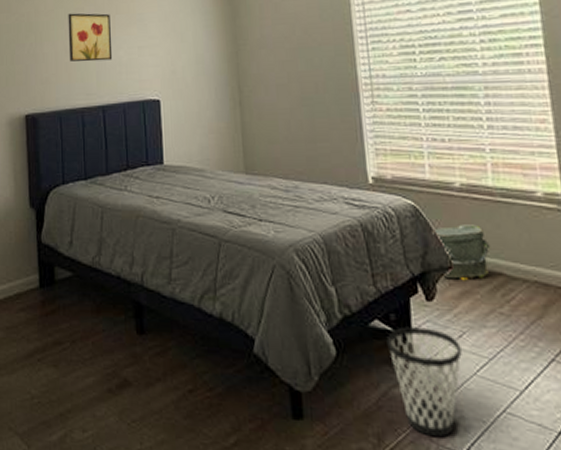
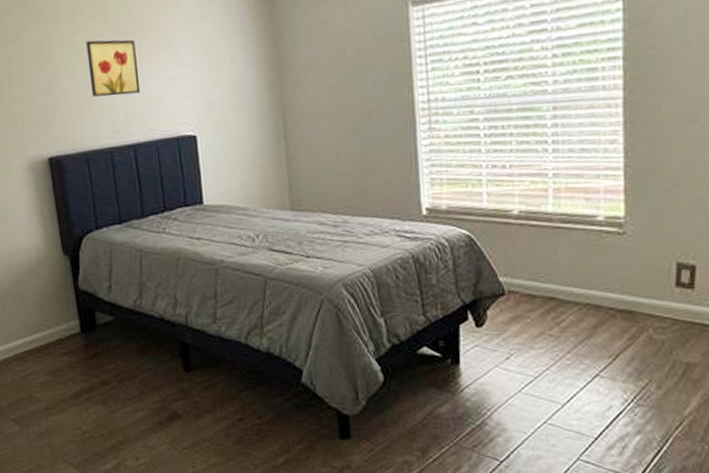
wastebasket: present [386,327,462,438] -> none [434,352,508,448]
bag: present [432,224,491,281] -> none [486,251,545,307]

